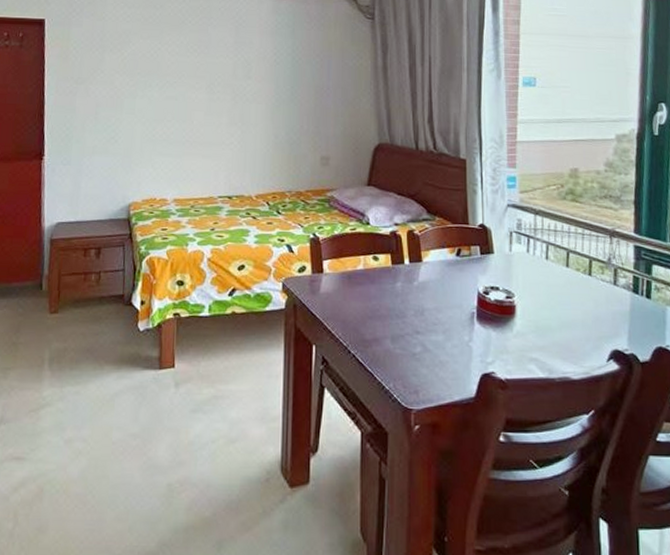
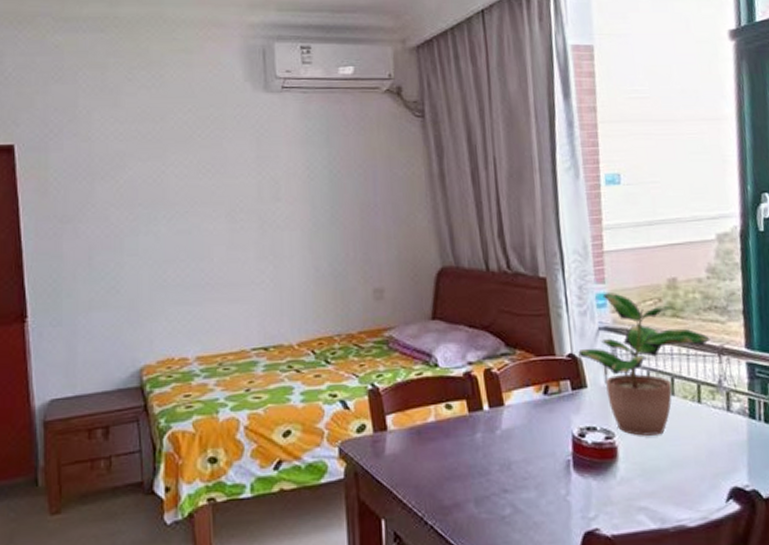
potted plant: none [488,176,604,299] -> present [578,293,710,436]

